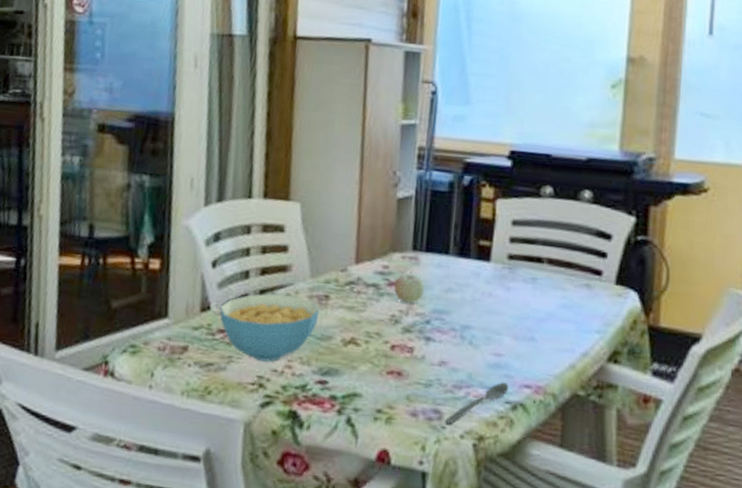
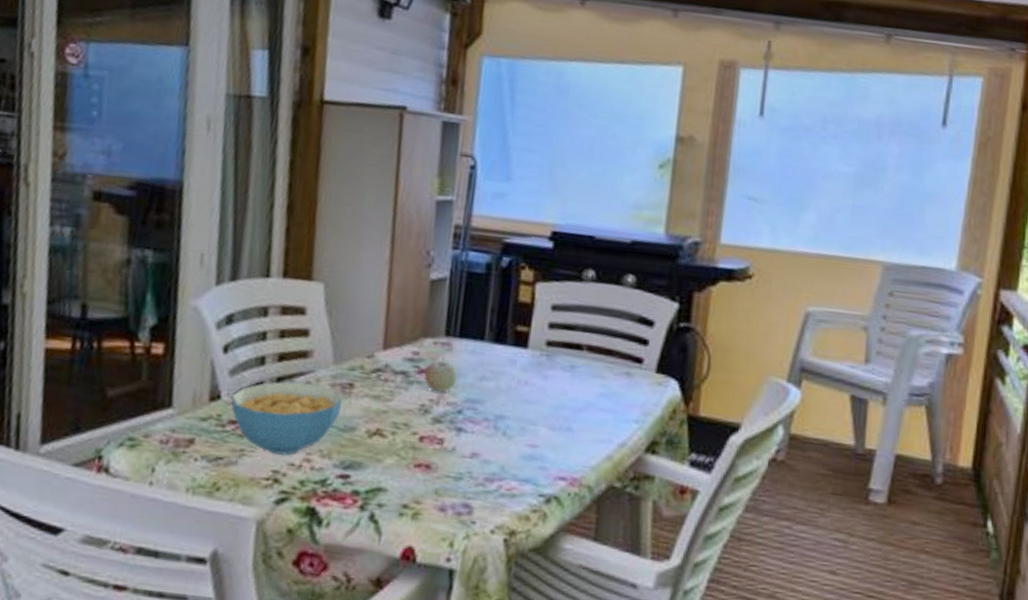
spoon: present [444,382,509,425] -> none [474,474,543,520]

